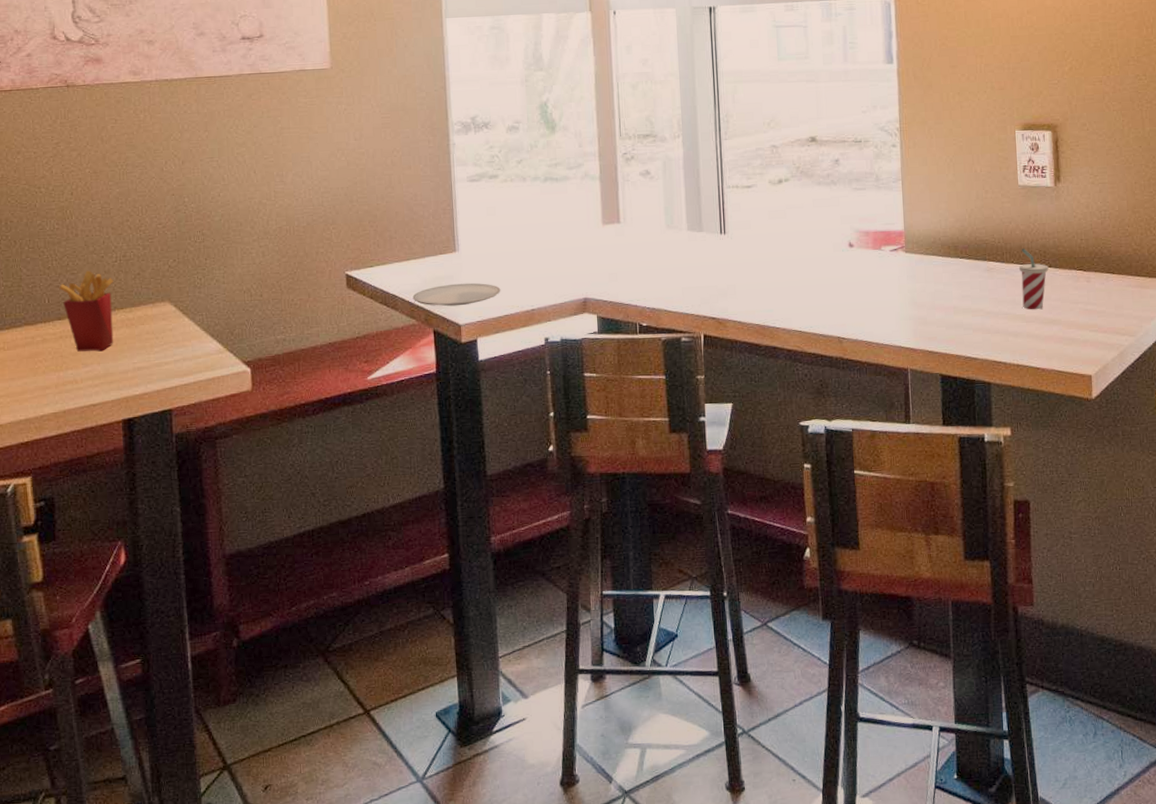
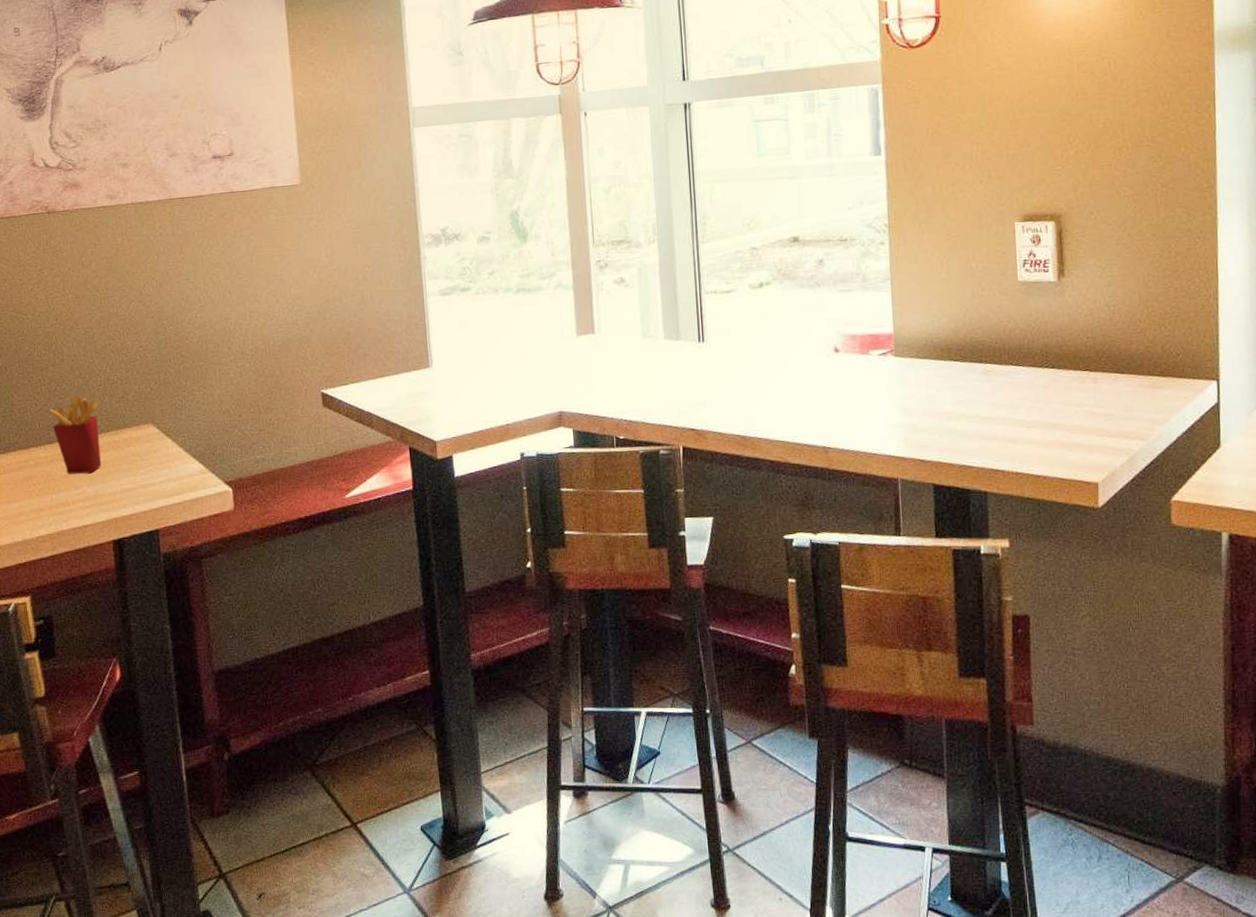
plate: present [412,282,501,307] -> none [387,398,475,423]
beverage cup: present [1018,248,1049,310] -> none [1018,348,1051,415]

